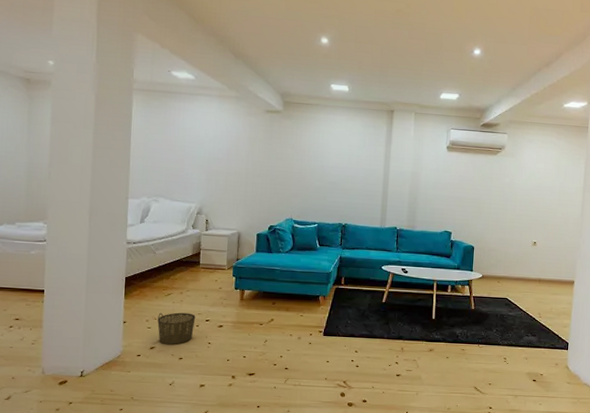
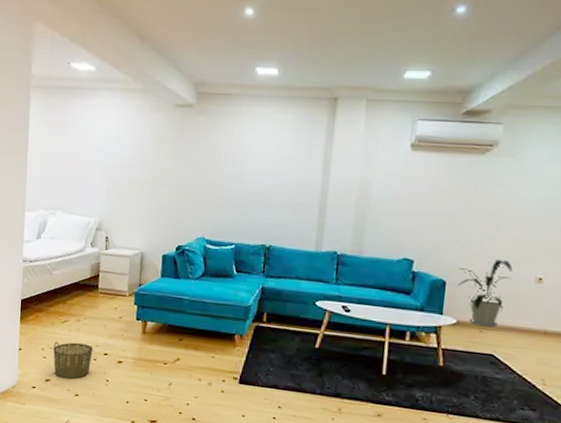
house plant: none [481,230,517,279] -> present [457,259,513,328]

